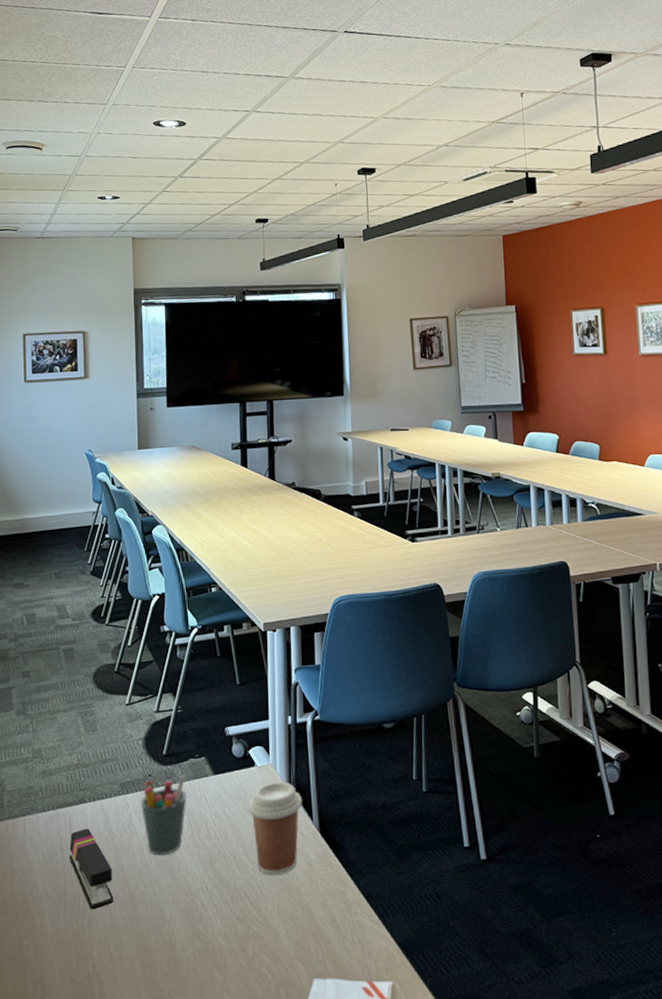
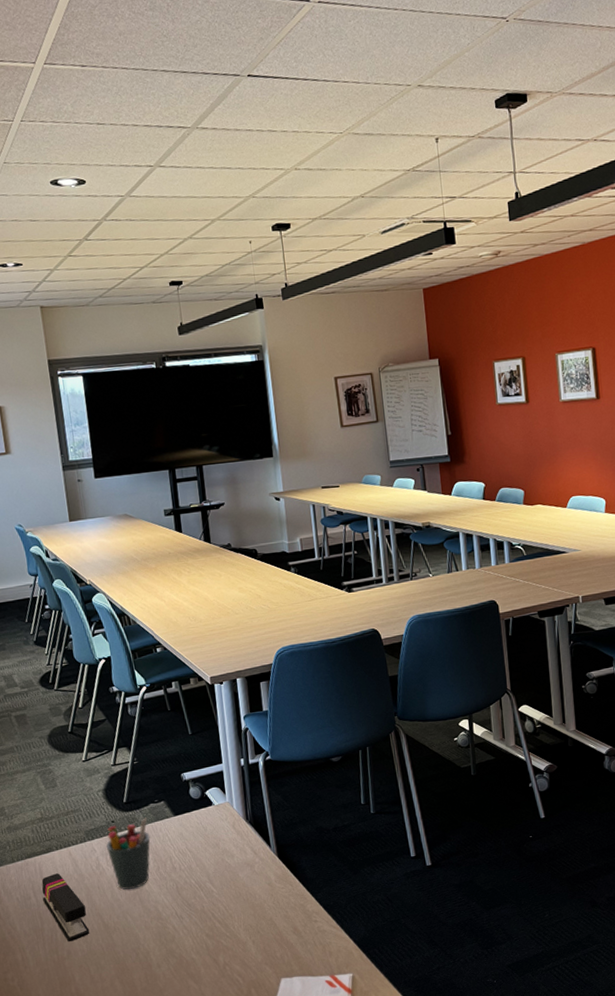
coffee cup: present [248,781,302,876] -> none [209,816,260,897]

